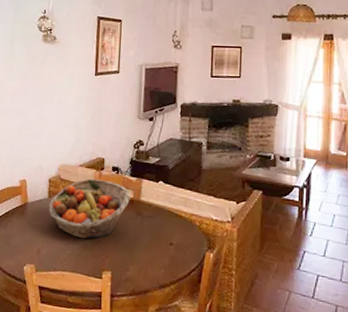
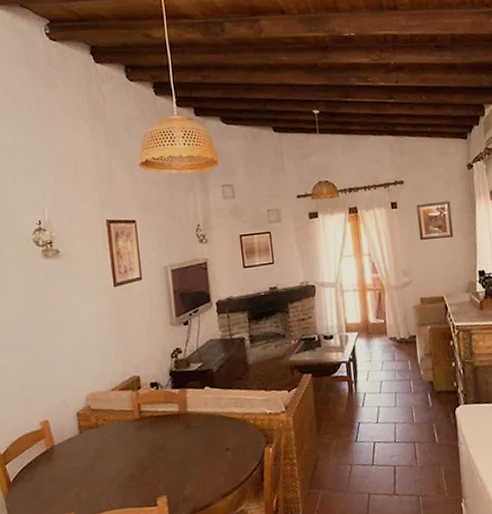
fruit basket: present [48,178,130,240] -> none [81,399,176,470]

